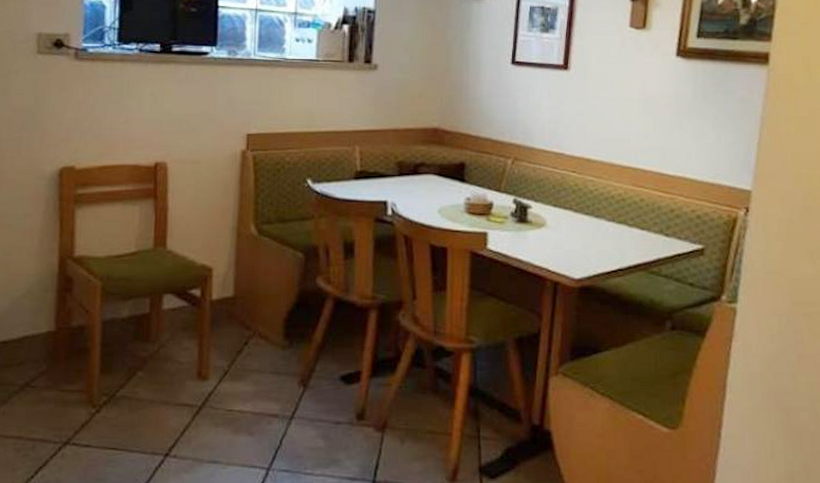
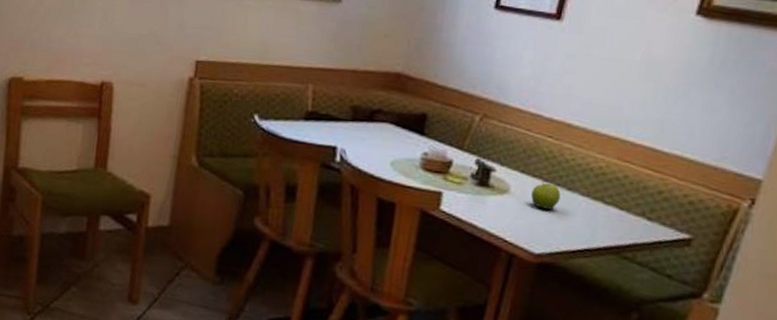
fruit: none [565,213,590,237] -> present [531,182,561,210]

